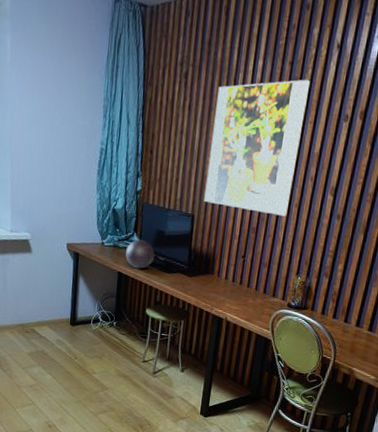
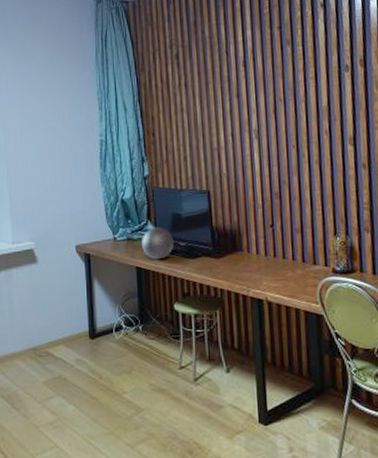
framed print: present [204,79,311,216] -> none [212,39,309,176]

